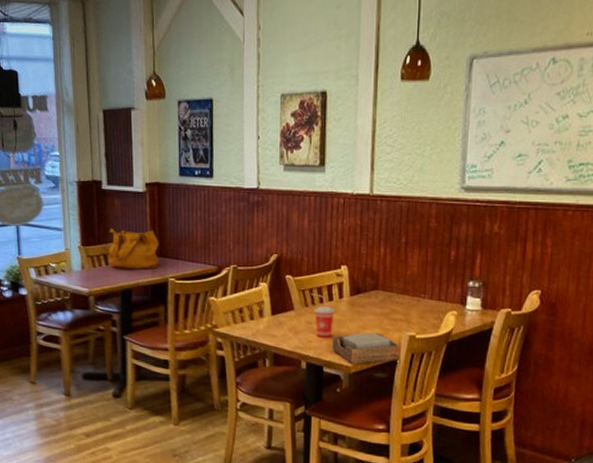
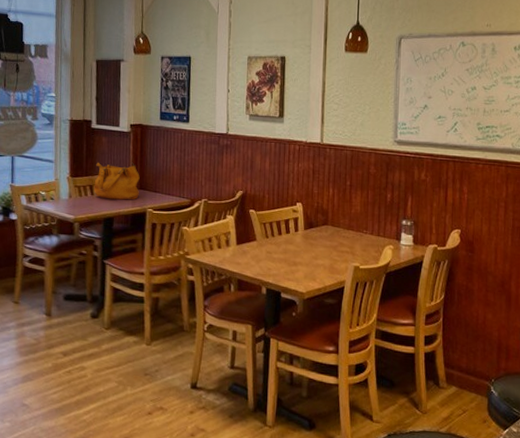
beverage cup: present [310,293,335,337] -> none [270,226,291,266]
napkin holder: present [332,332,401,364] -> none [289,262,347,291]

